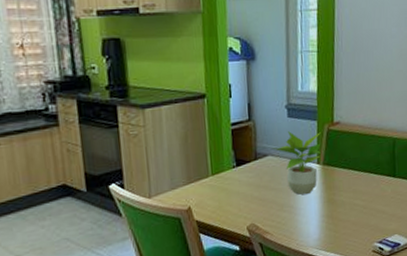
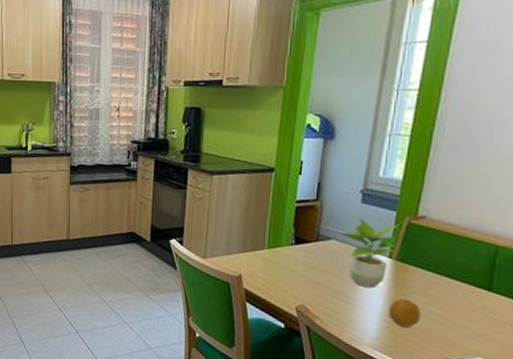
fruit: none [324,197,350,223] -> present [388,298,422,327]

